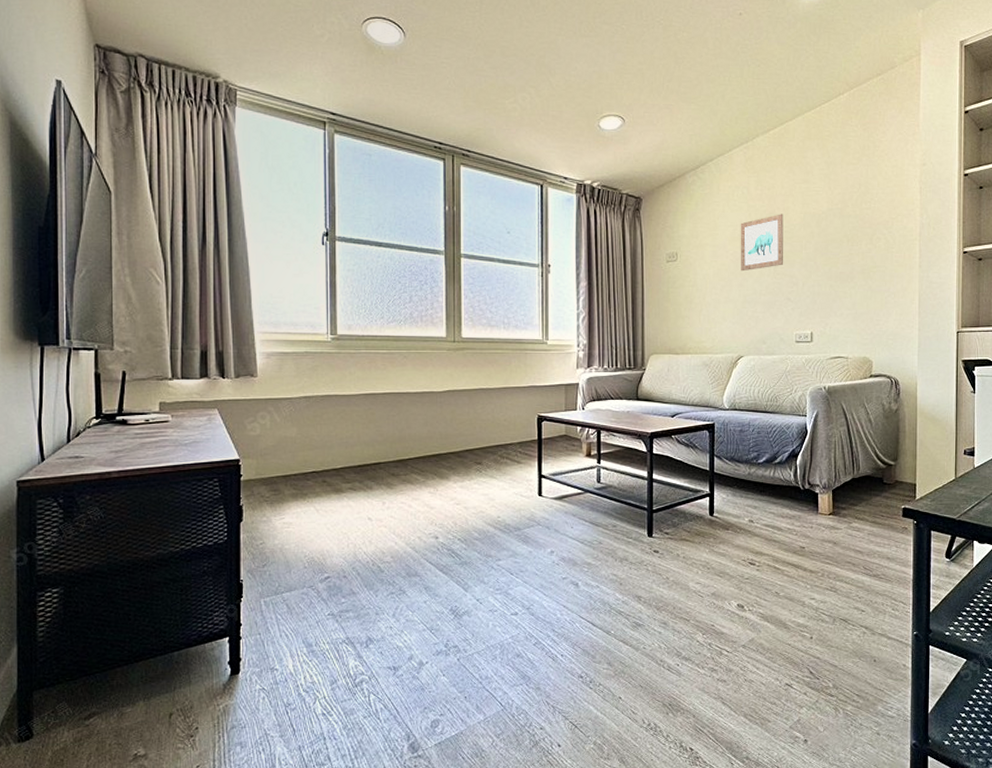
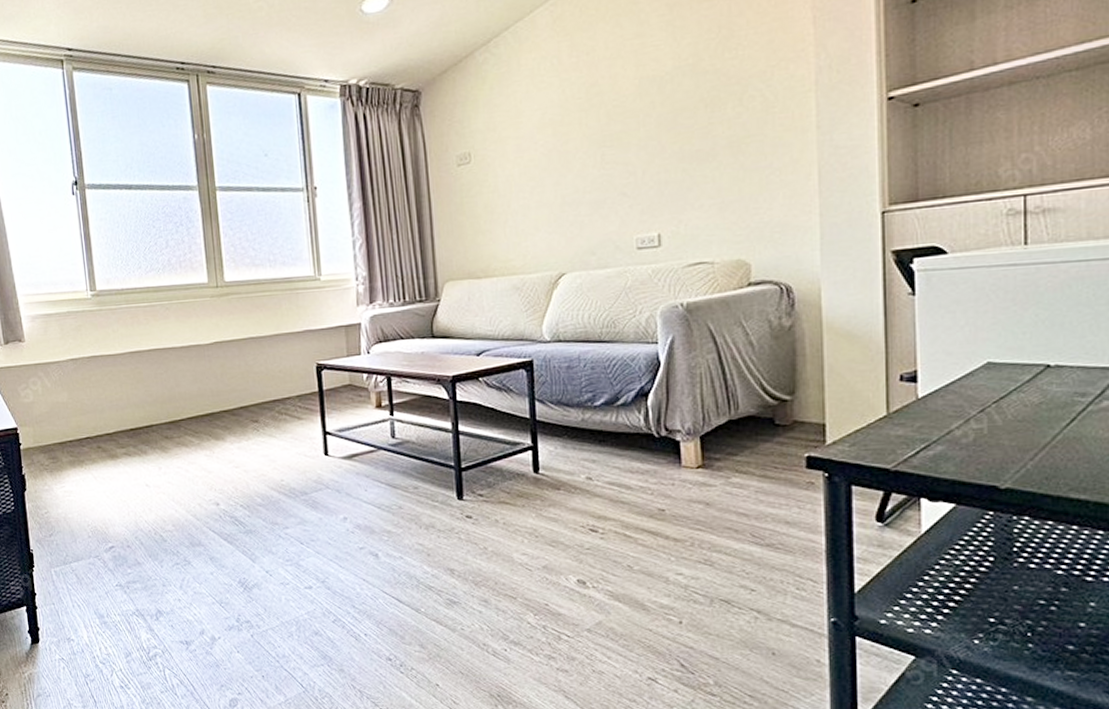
wall art: present [740,214,784,272] -> none [551,83,613,166]

